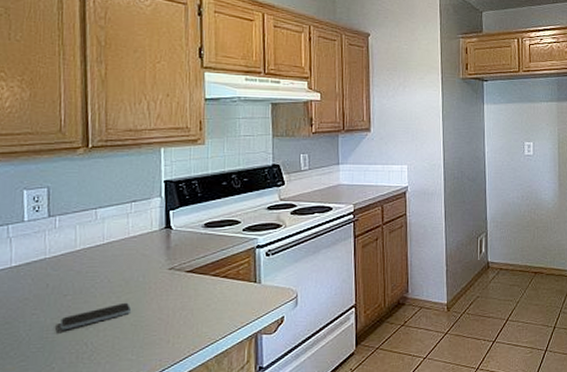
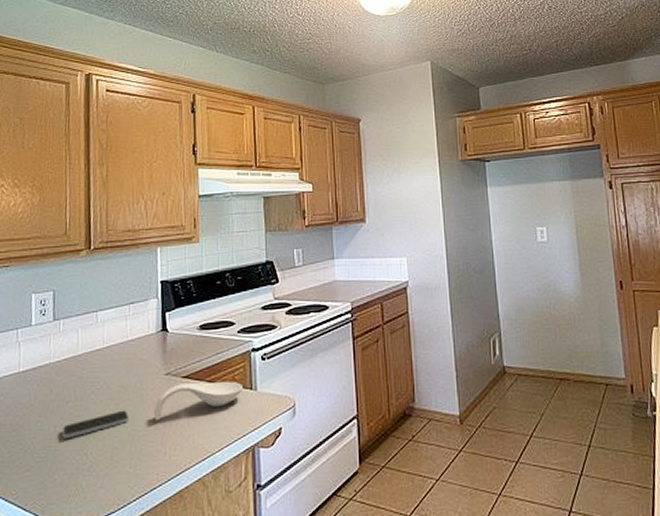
spoon rest: none [158,275,247,312] -> present [154,381,242,421]

